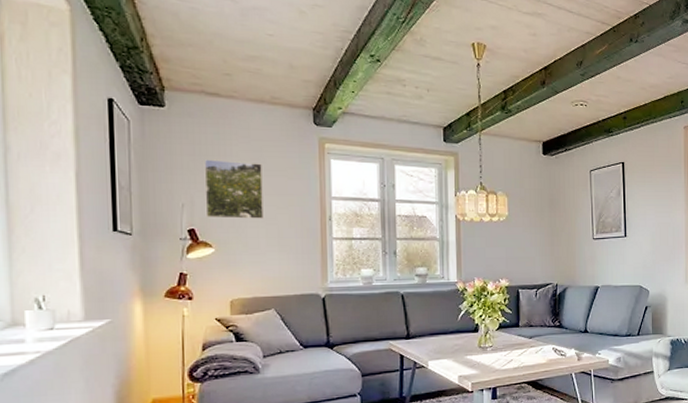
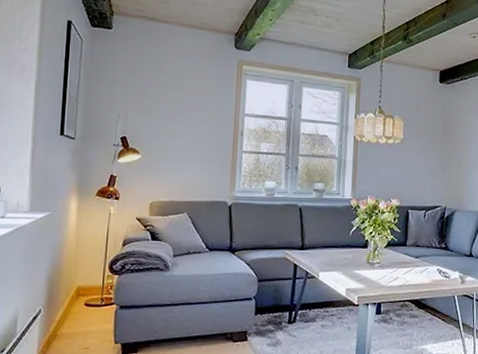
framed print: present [204,159,264,219] -> none [136,76,188,131]

